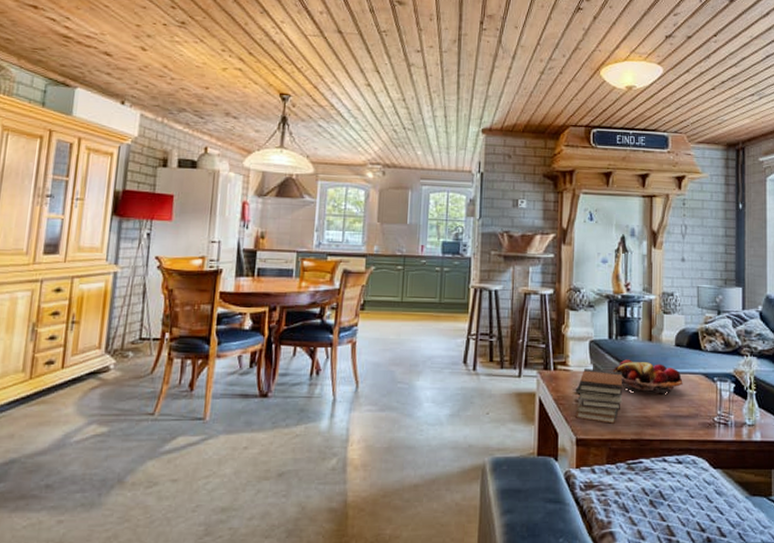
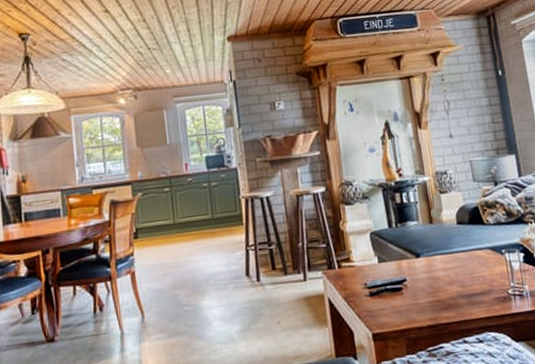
book stack: present [575,369,623,424] -> none [363,259,413,314]
fruit basket: present [612,359,683,396] -> none [398,244,471,277]

